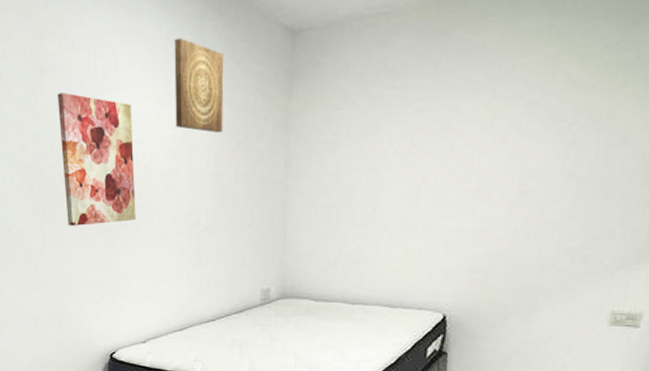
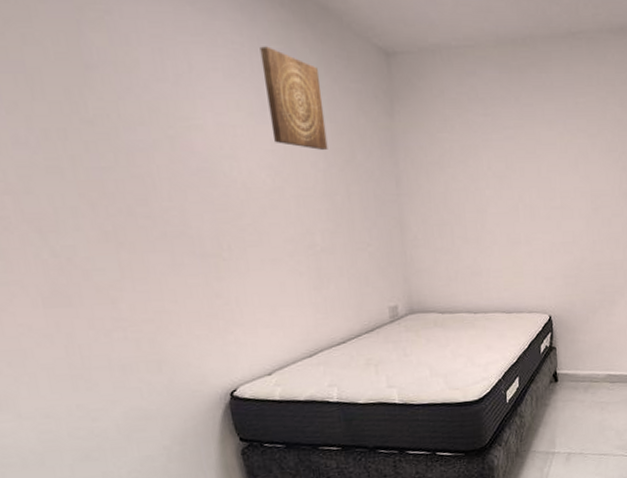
wall art: present [57,92,136,226] -> none [114,95,241,253]

